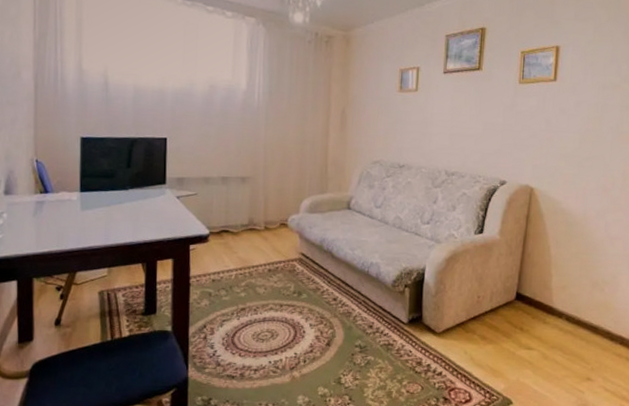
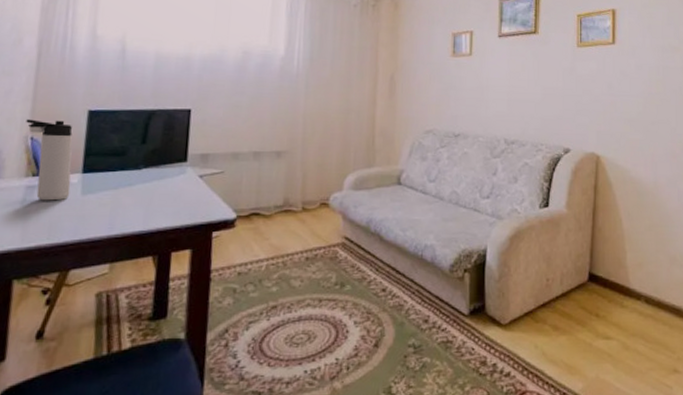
thermos bottle: none [31,144,72,215] -> present [26,119,73,201]

